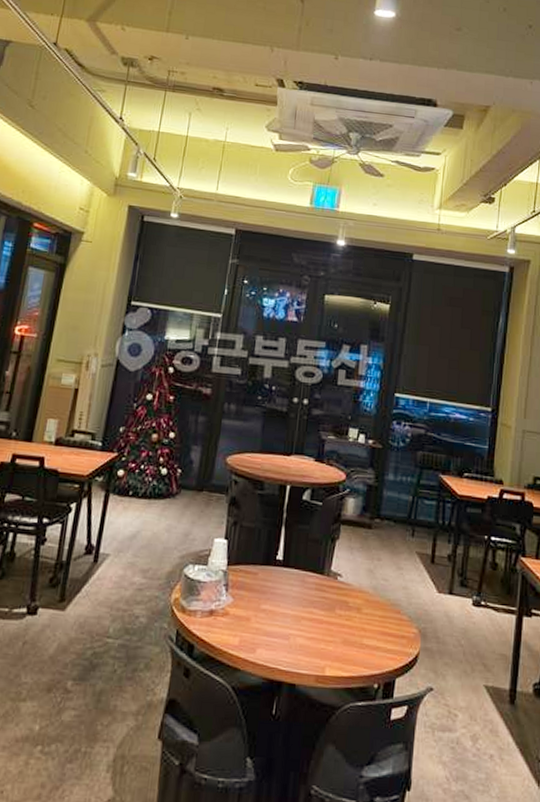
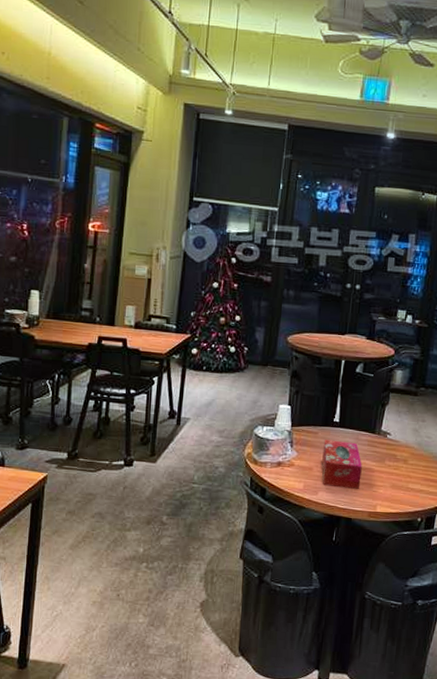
tissue box: none [261,582,309,647] -> present [321,439,362,490]

